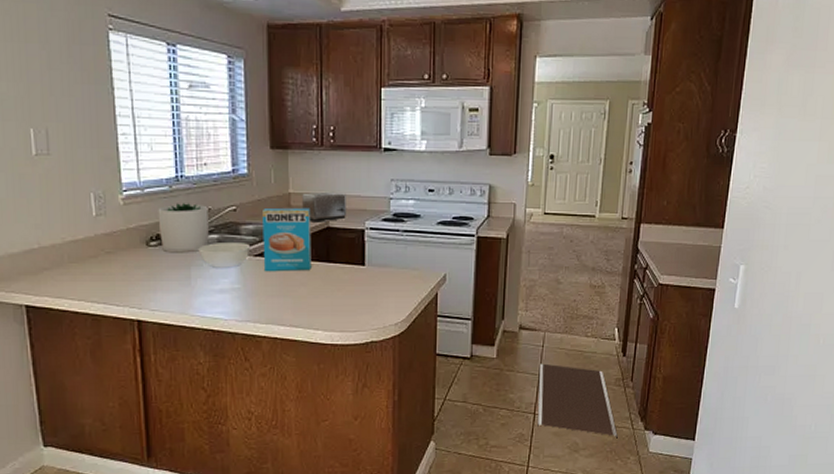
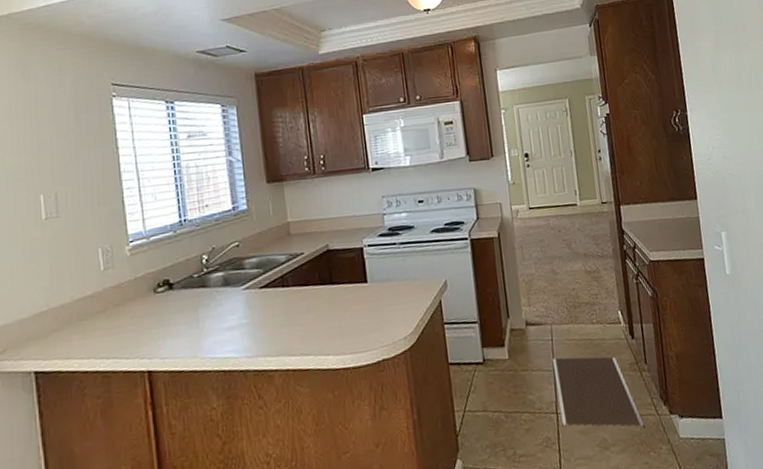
planter: present [158,203,209,253] -> none [163,244,215,297]
bowl: present [198,243,251,269] -> none [205,276,256,307]
food box: present [263,207,311,272] -> none [264,233,316,303]
toaster: present [302,191,346,222] -> none [300,214,344,247]

